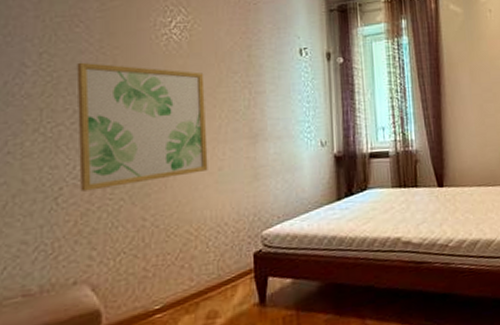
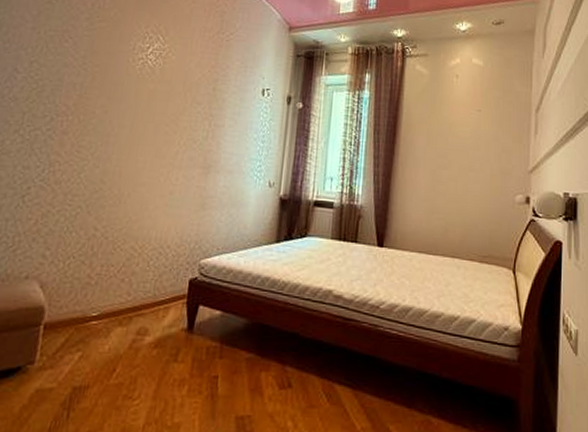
wall art: present [76,62,208,192] -> none [45,74,171,195]

